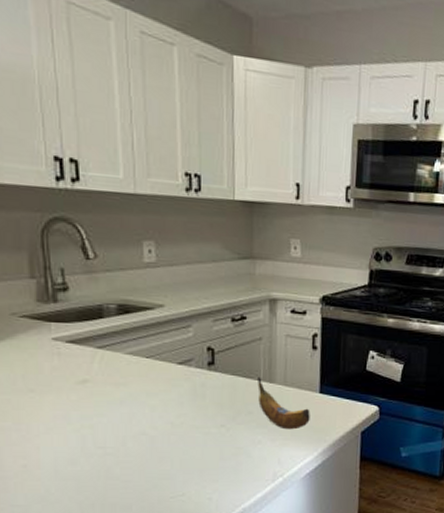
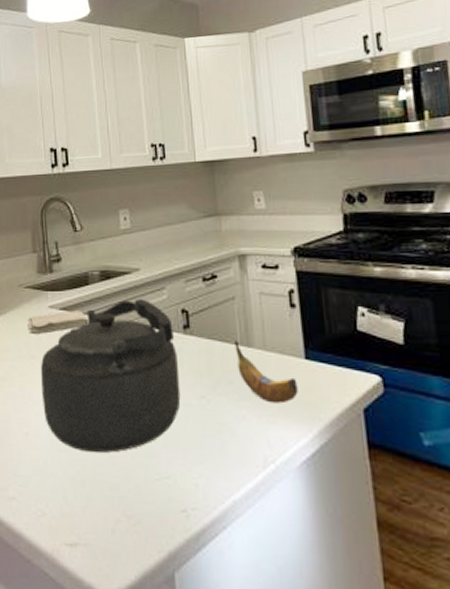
washcloth: none [24,344,101,367] -> present [27,310,88,334]
kettle: none [42,335,201,479] -> present [41,299,181,453]

